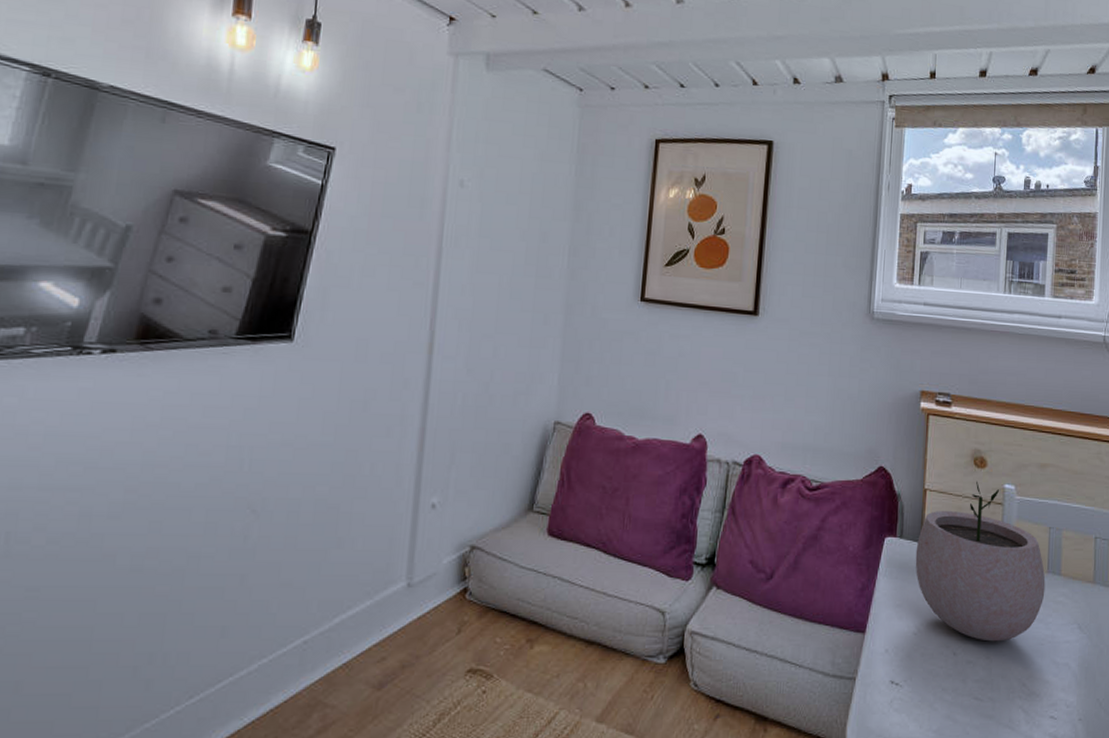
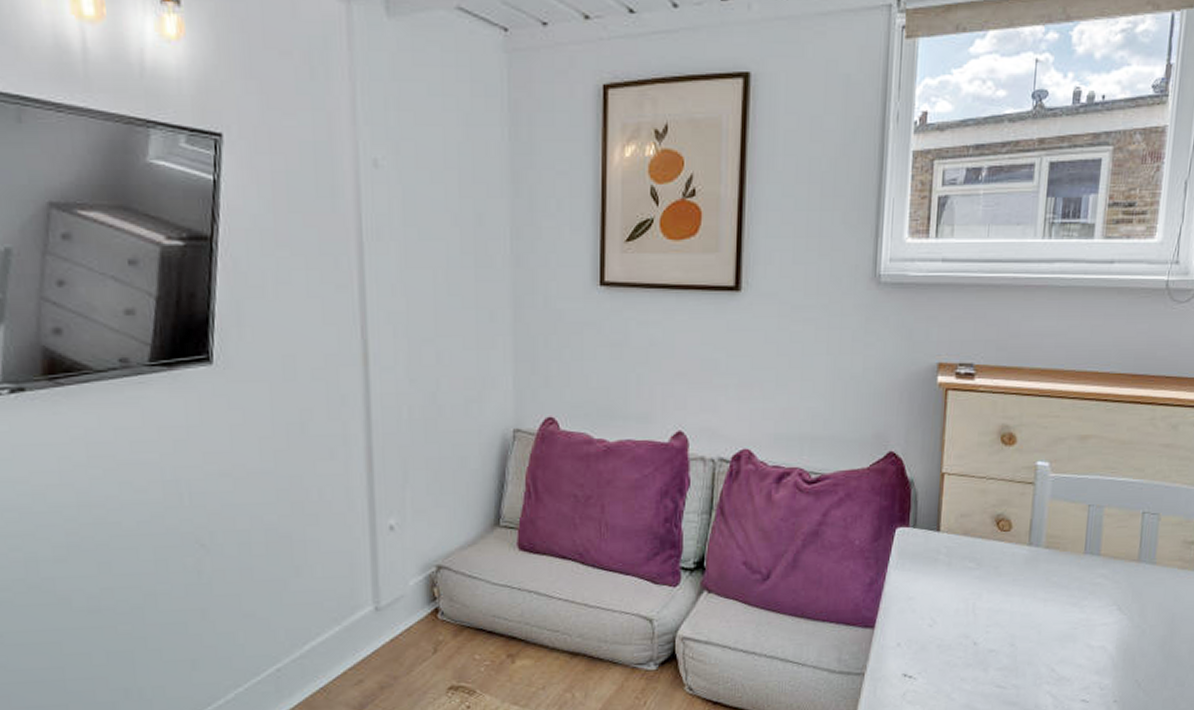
plant pot: present [915,481,1046,642] -> none [930,460,1082,629]

